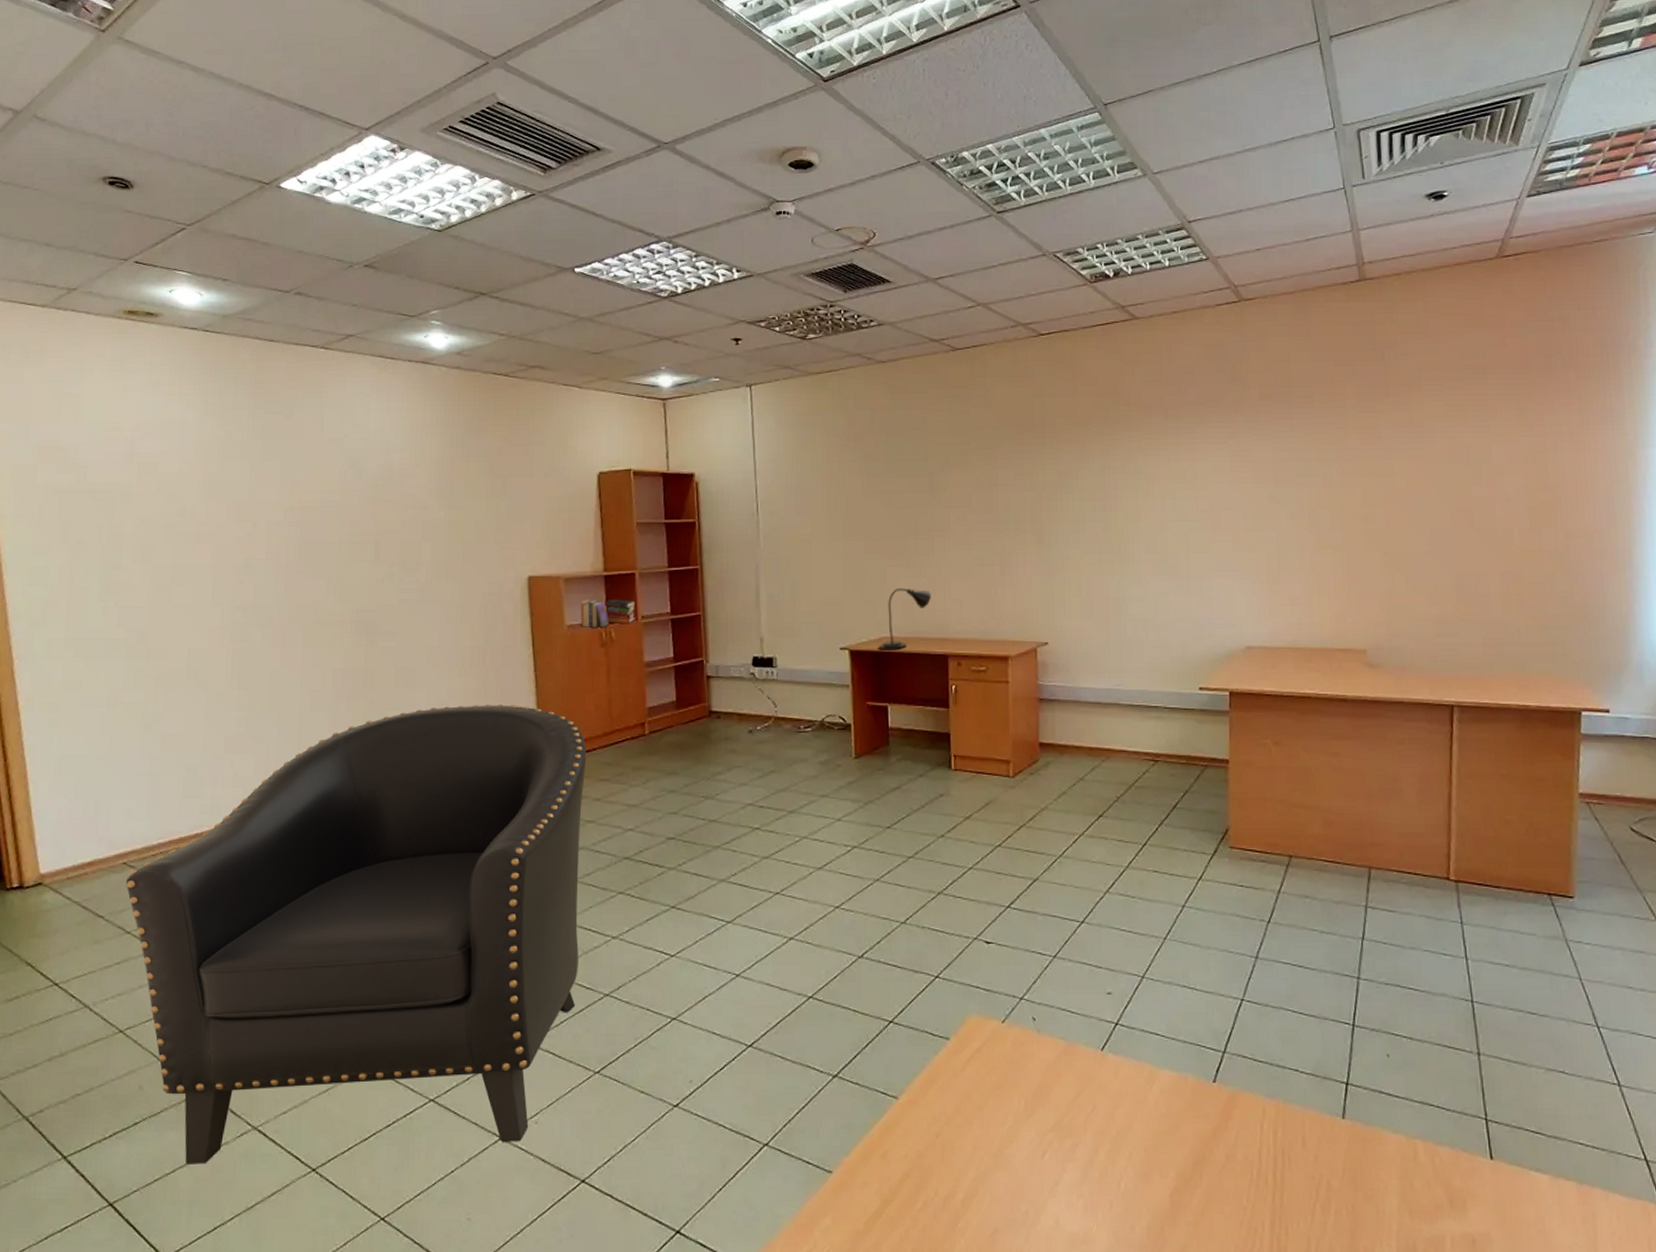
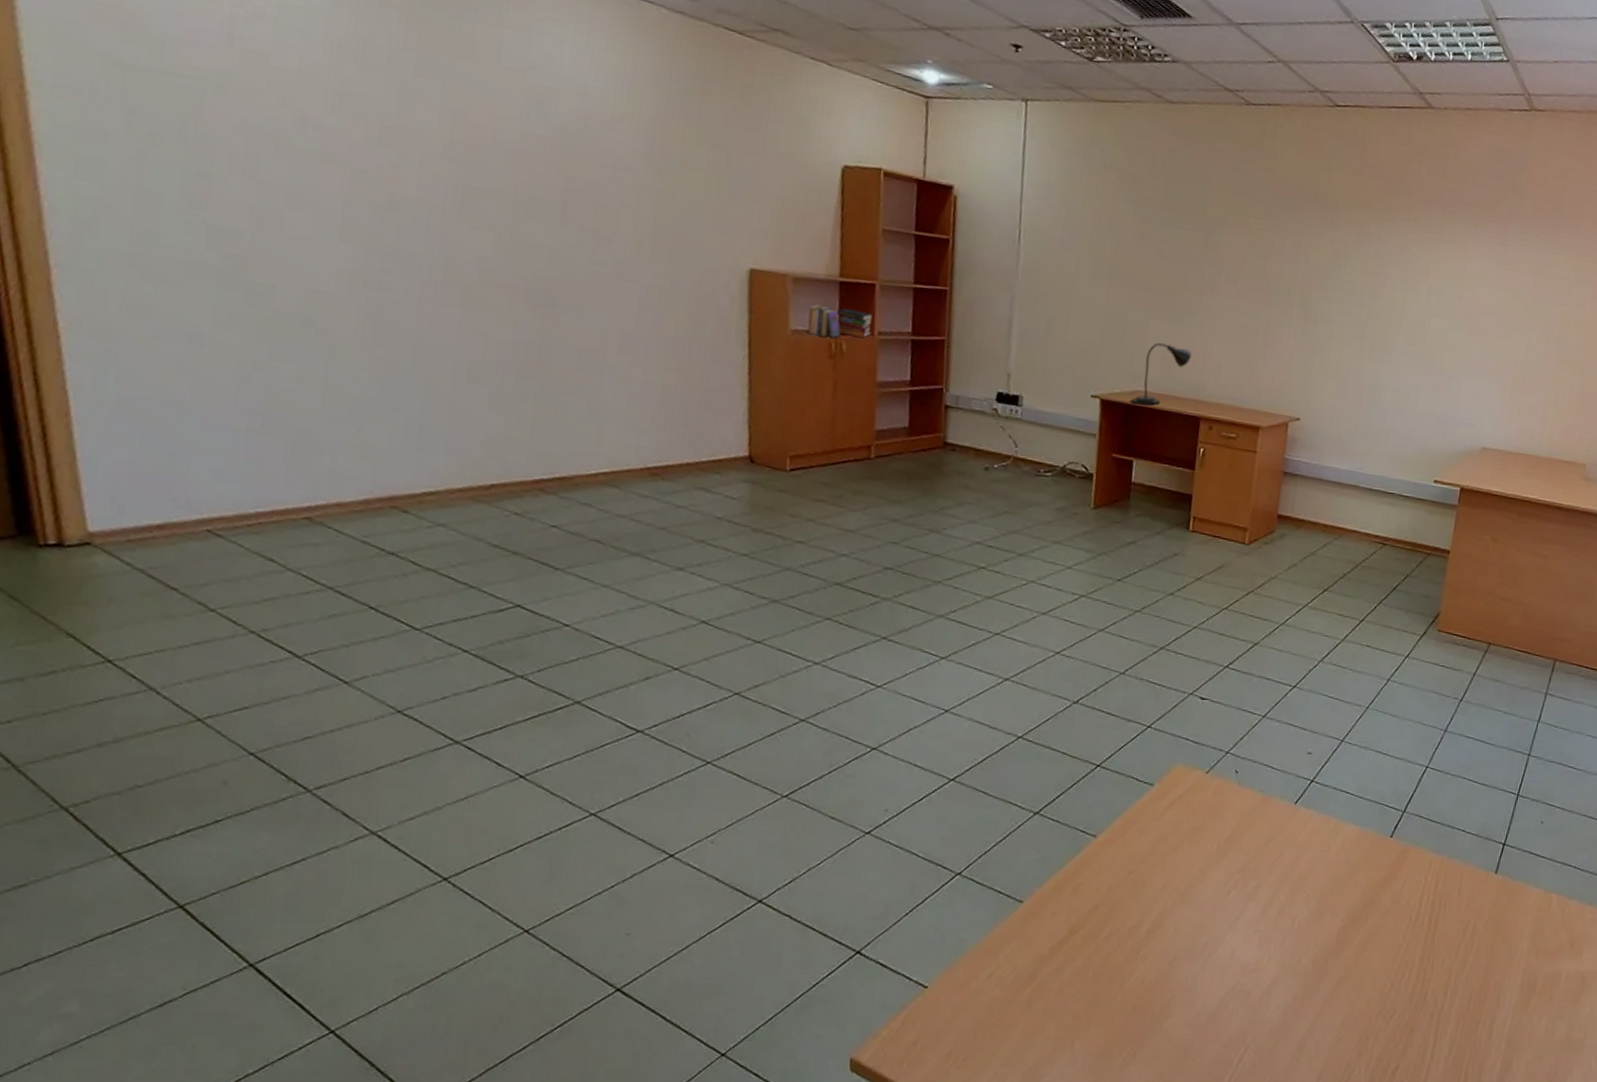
chair: present [125,705,587,1165] -> none [209,398,803,868]

